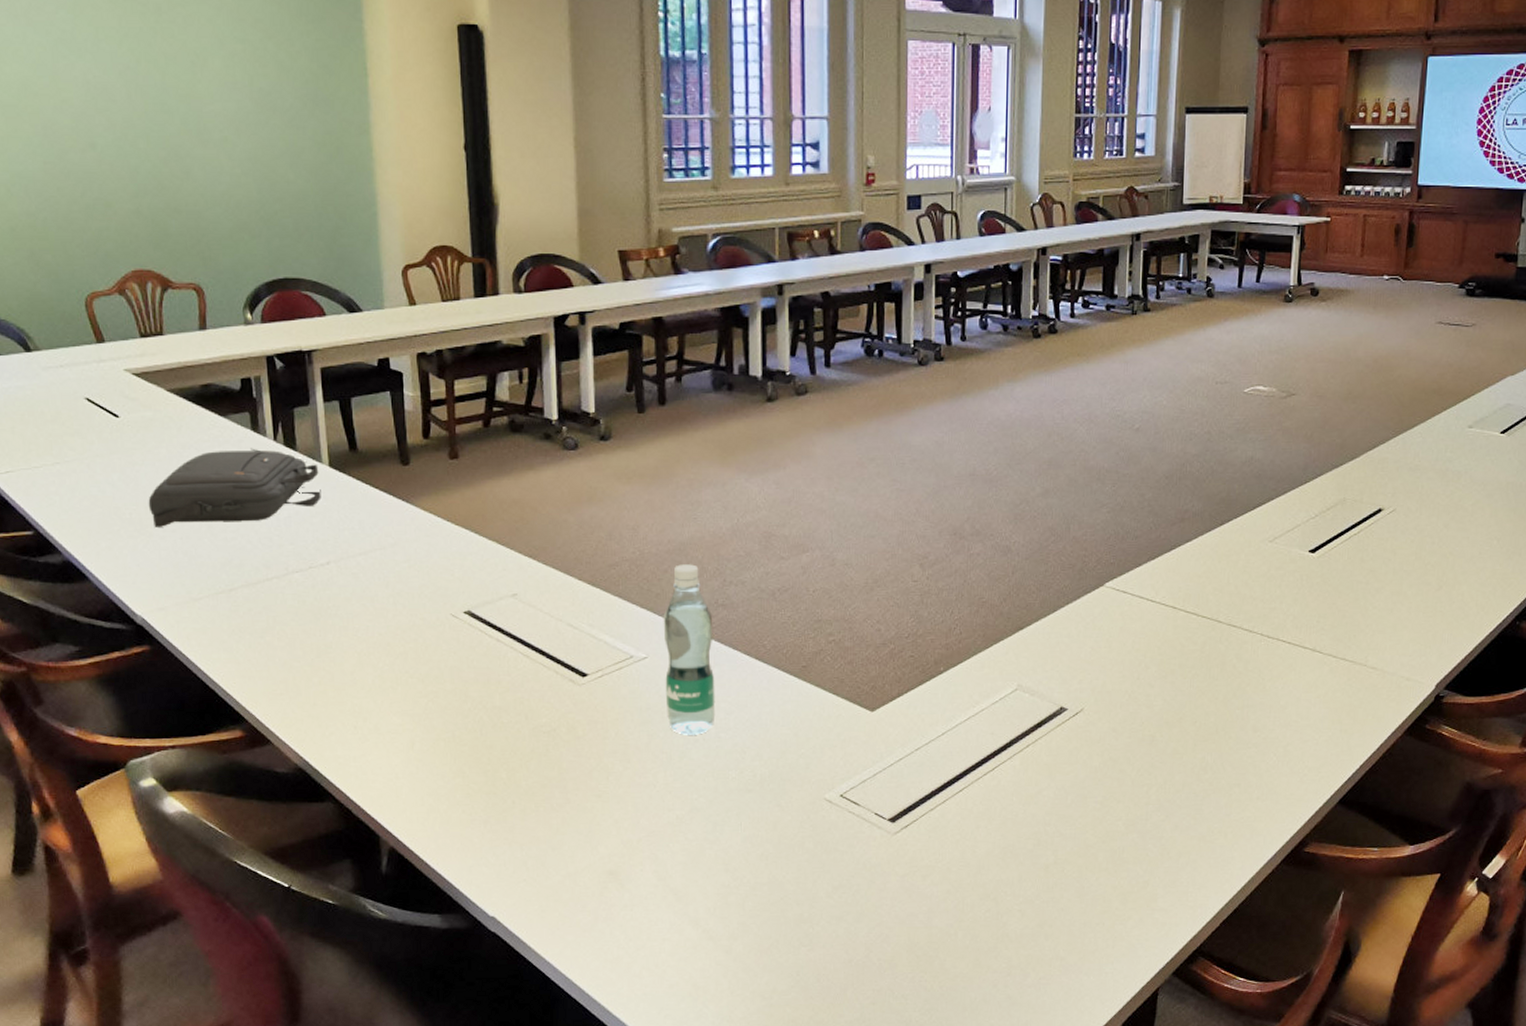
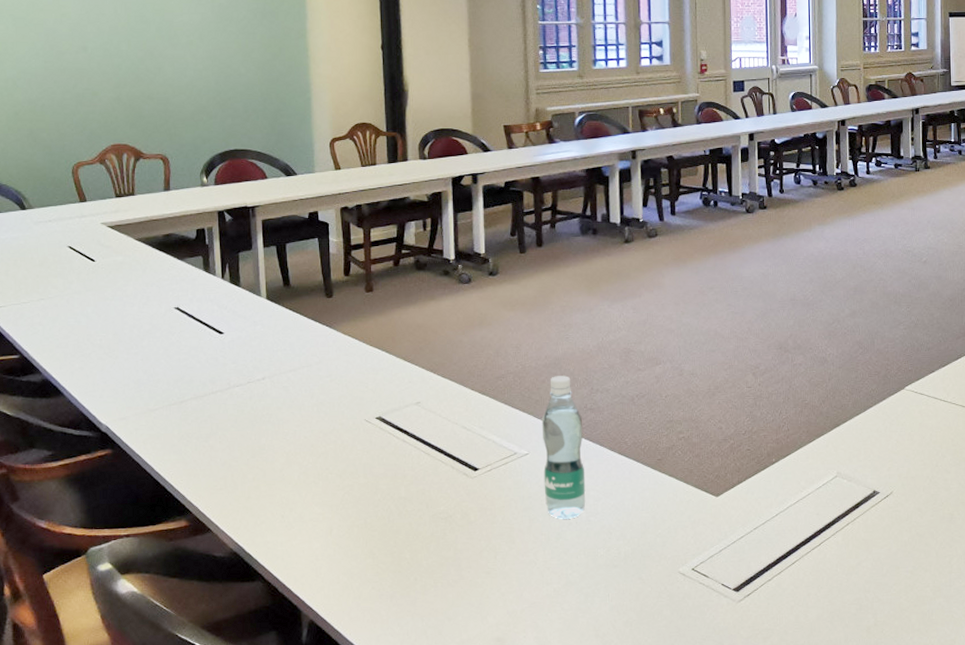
laptop bag: present [148,448,321,527] -> none [116,285,260,351]

